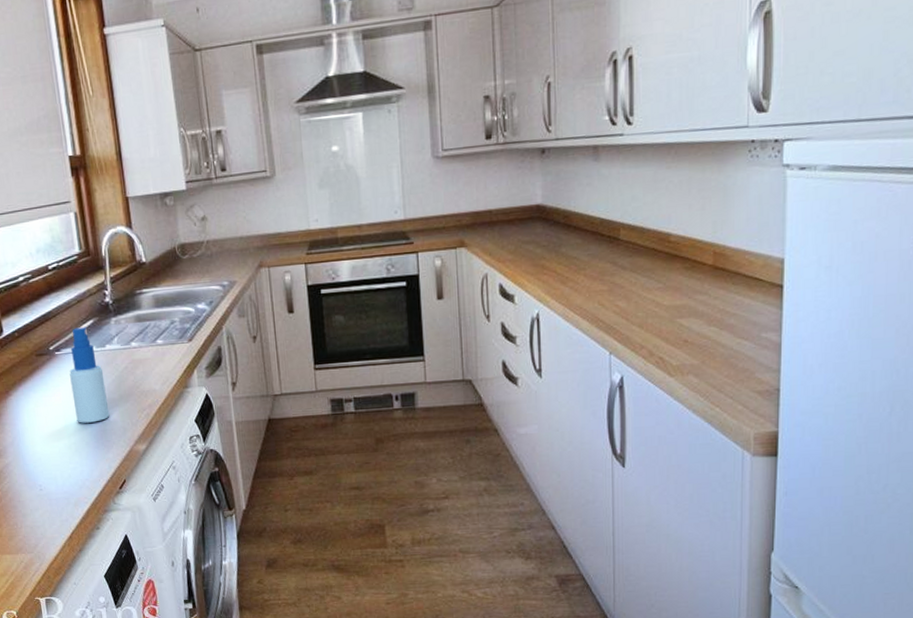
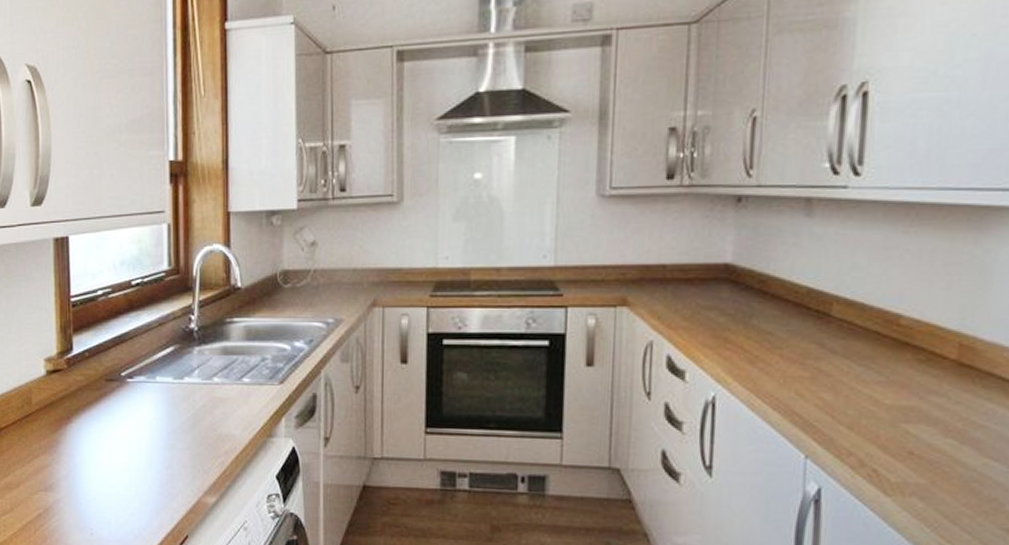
spray bottle: present [69,327,110,423] -> none [140,354,179,464]

